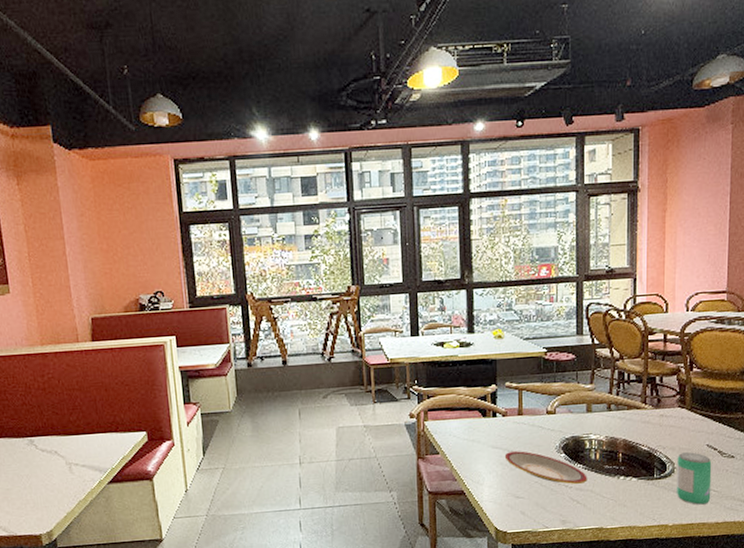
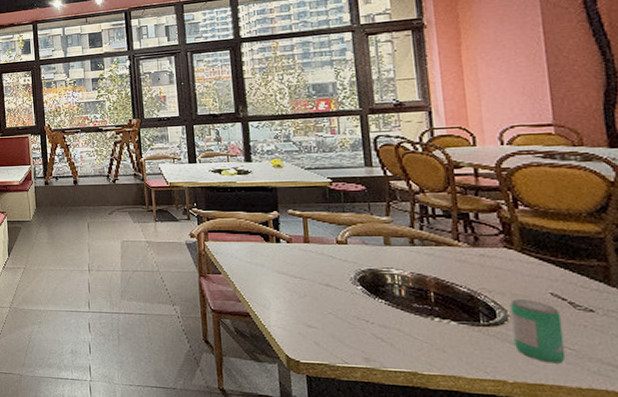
plate: present [504,451,587,484] -> none [291,279,393,320]

